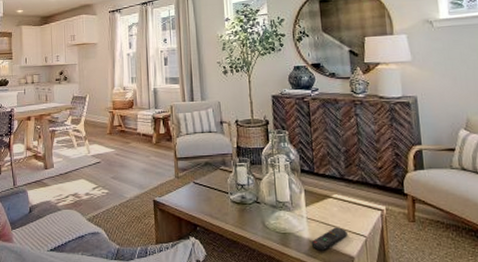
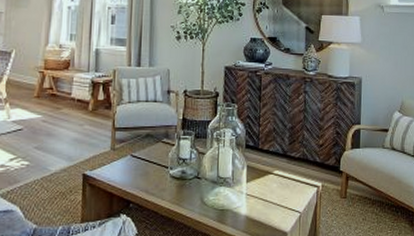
remote control: present [311,227,347,251] -> none [247,203,284,227]

